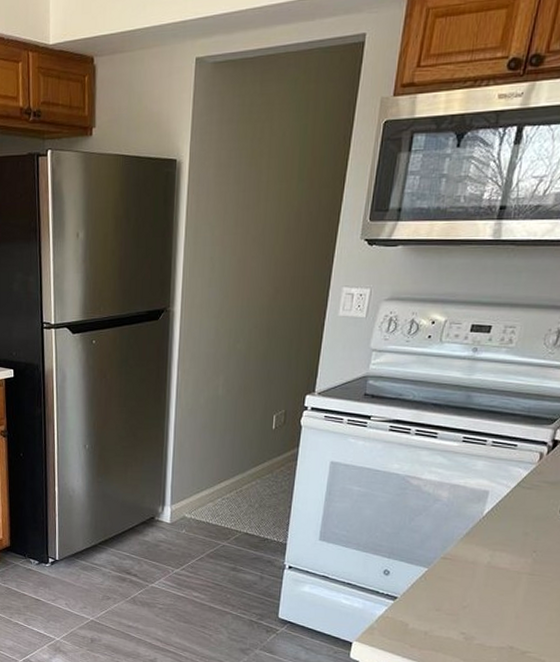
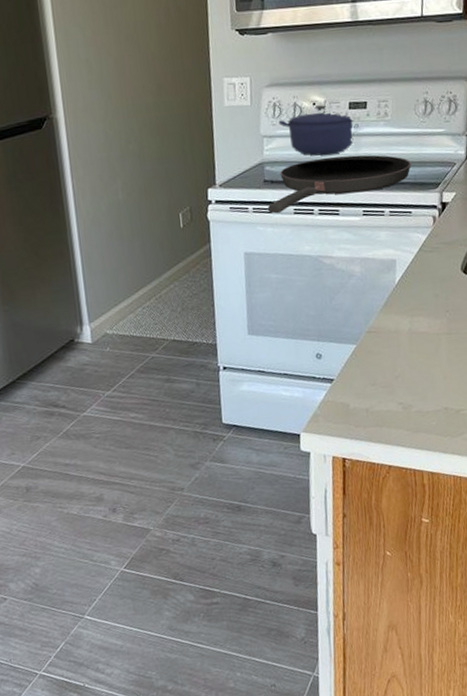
frying pan: none [362,379,528,428] -> present [267,155,411,214]
cooking pot: none [391,323,473,376] -> present [278,104,355,156]

